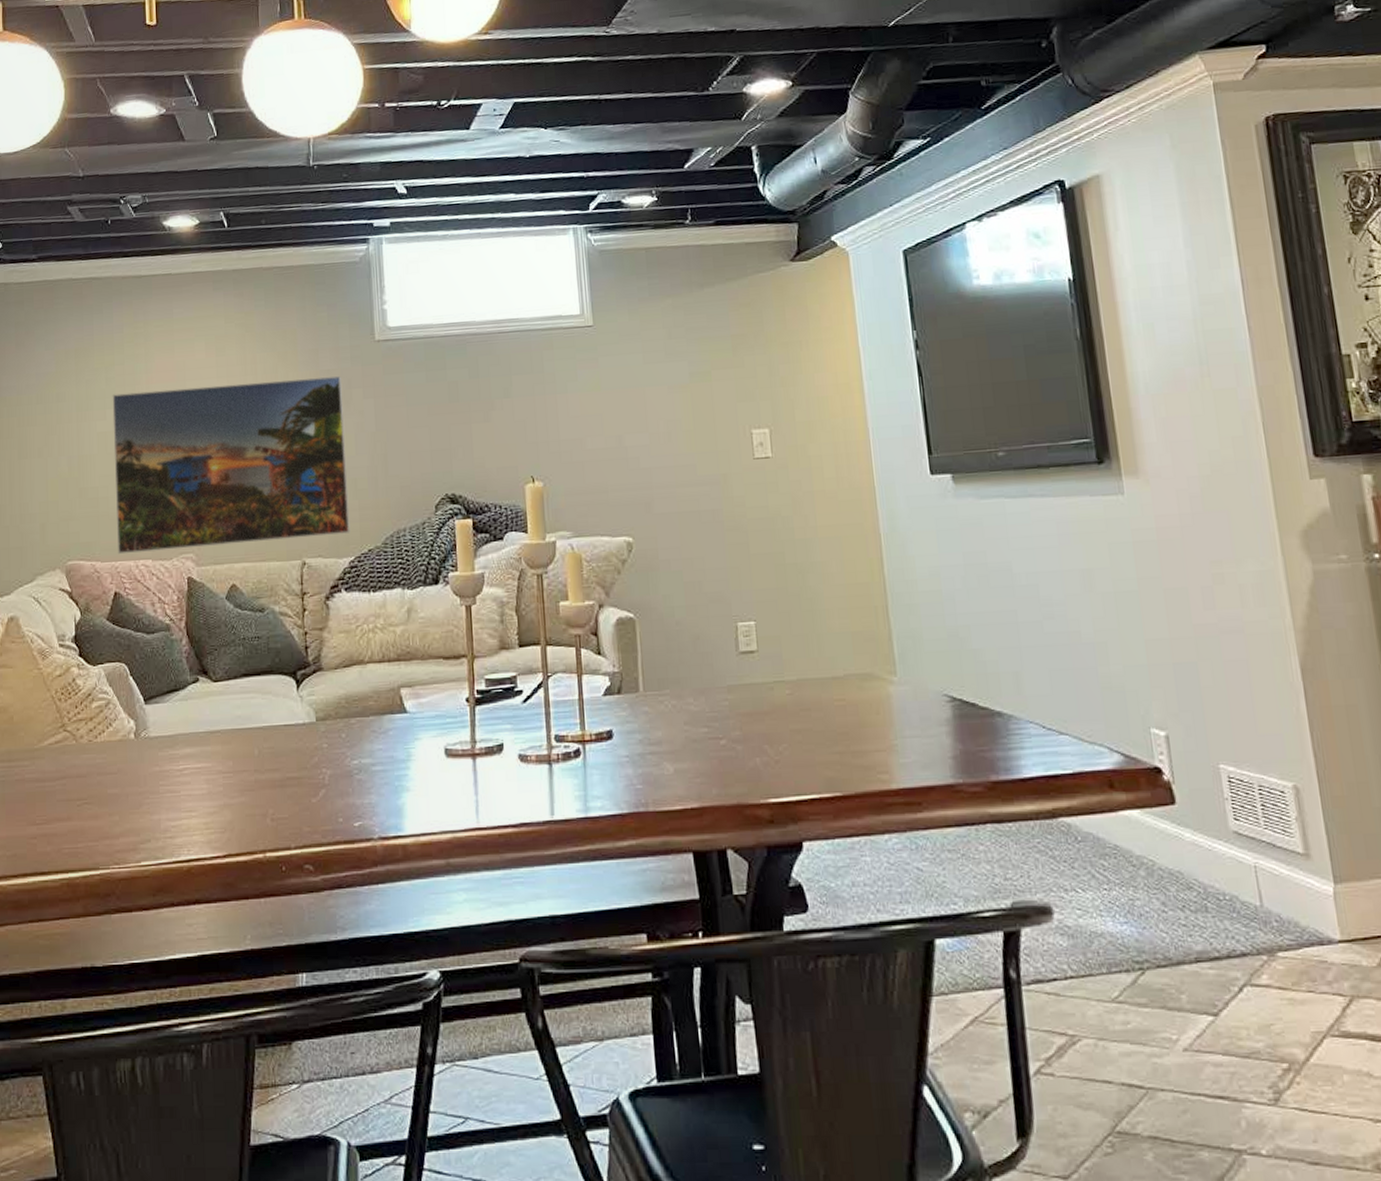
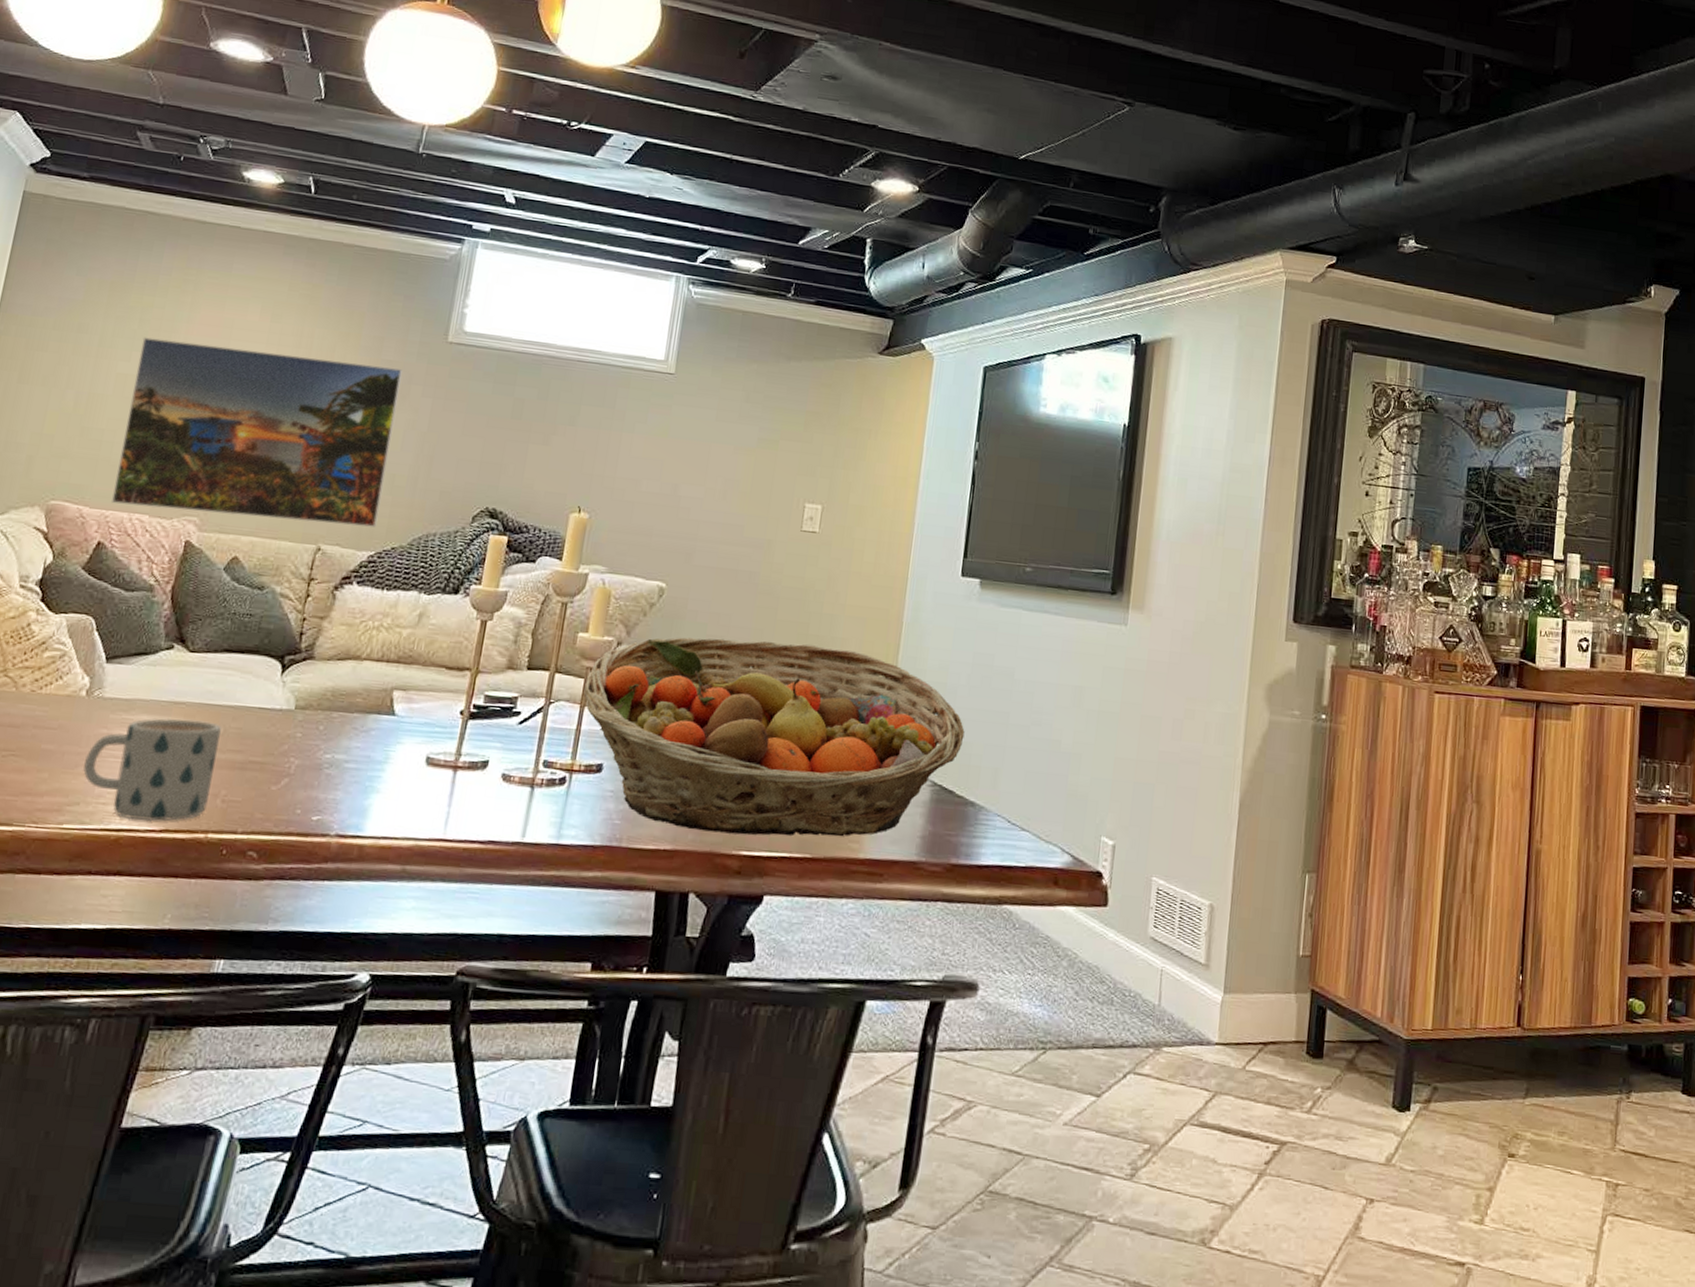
mug: none [147,745,259,850] -> present [83,718,221,822]
fruit basket: none [576,573,974,784] -> present [583,637,965,837]

